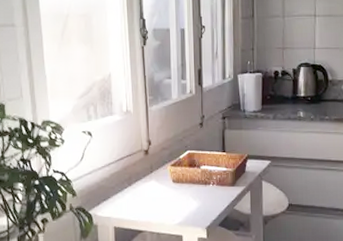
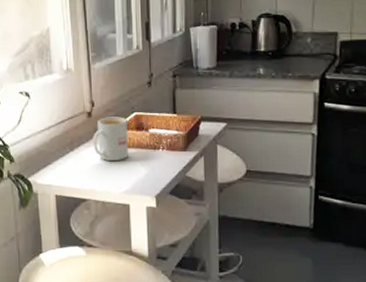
mug: none [149,154,183,196] -> present [93,117,129,162]

